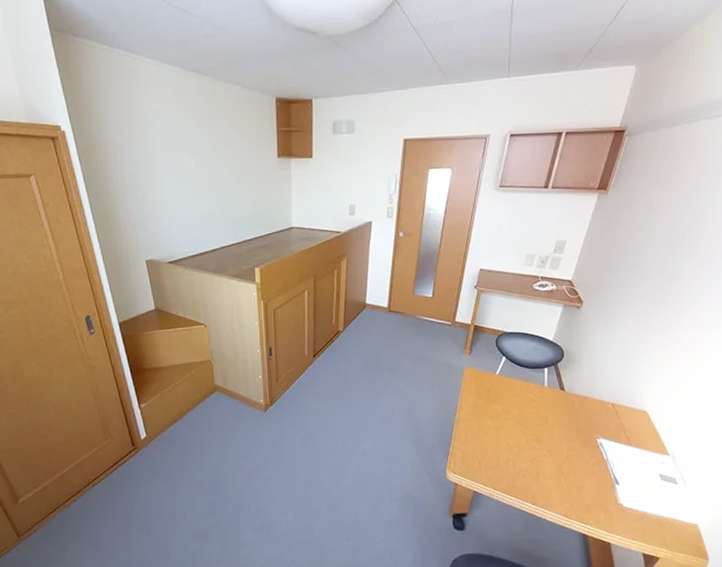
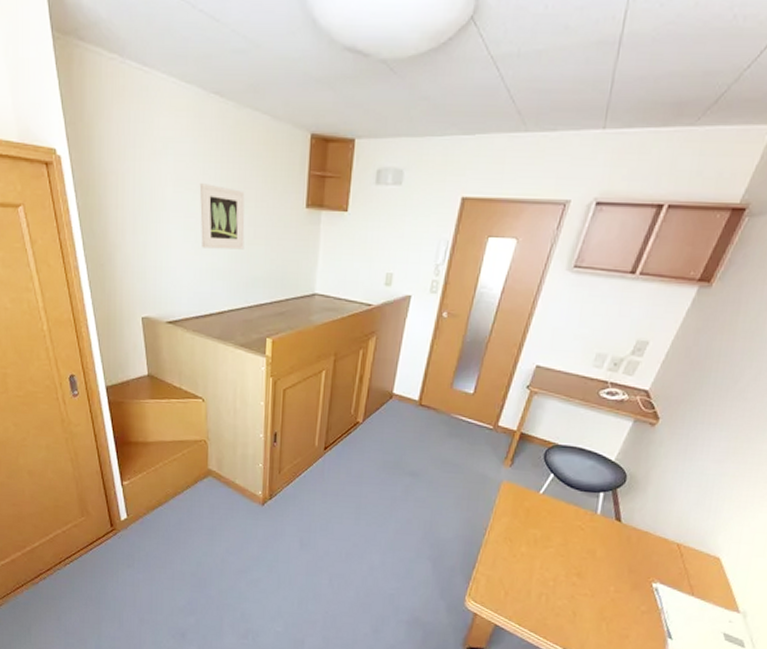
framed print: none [186,144,229,198] -> present [199,183,245,250]

